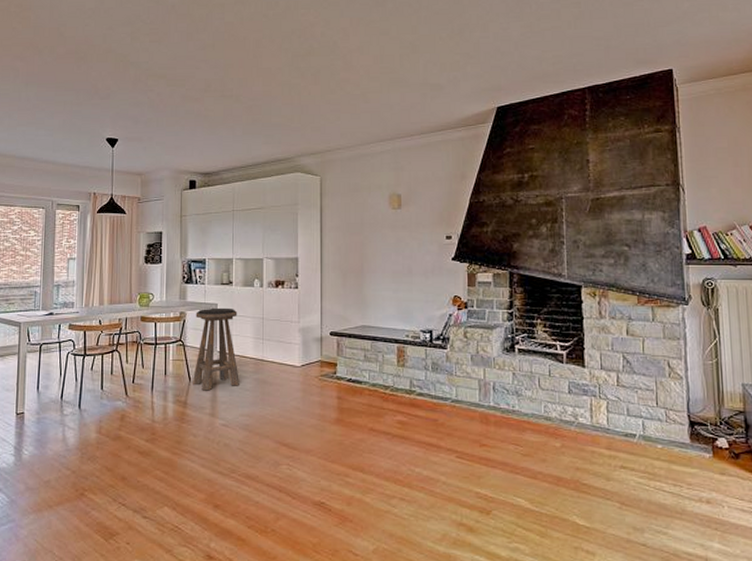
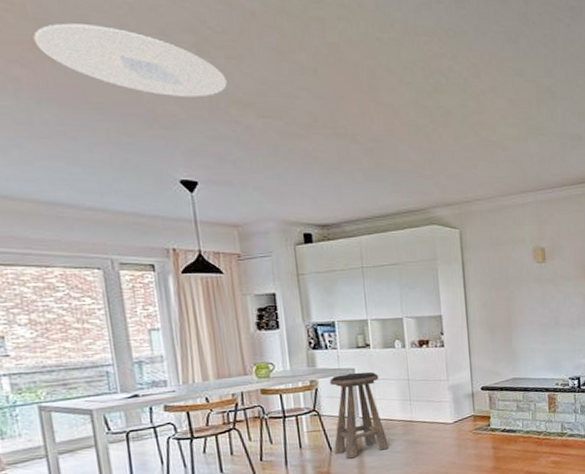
ceiling light: none [31,27,149,74] -> present [33,23,227,97]

